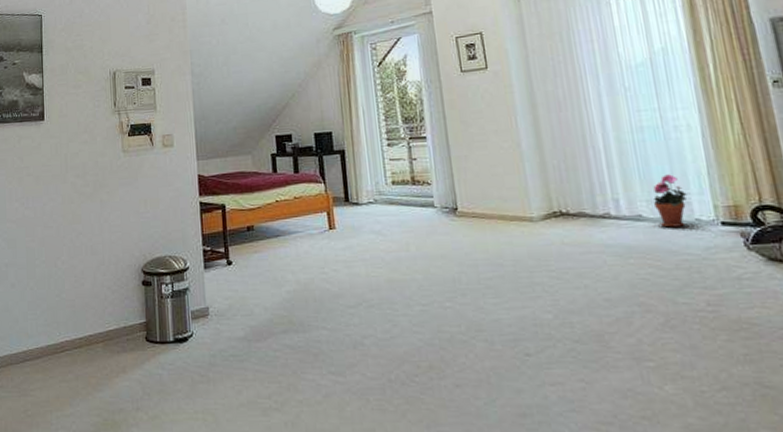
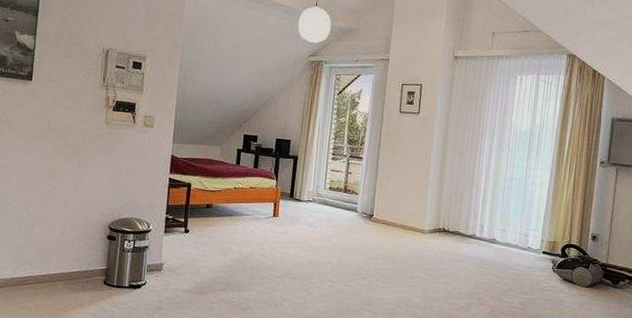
potted plant: present [653,174,687,228] -> none [505,214,528,251]

